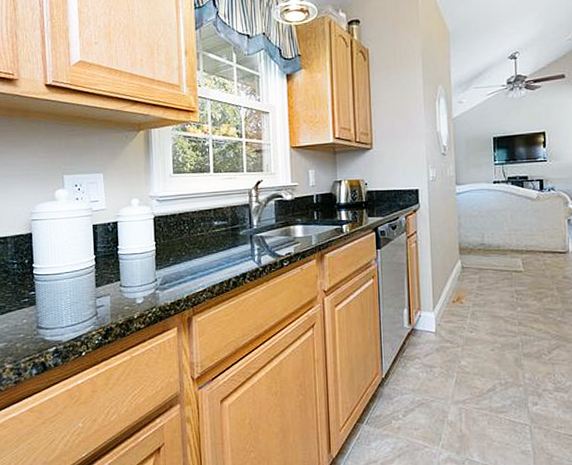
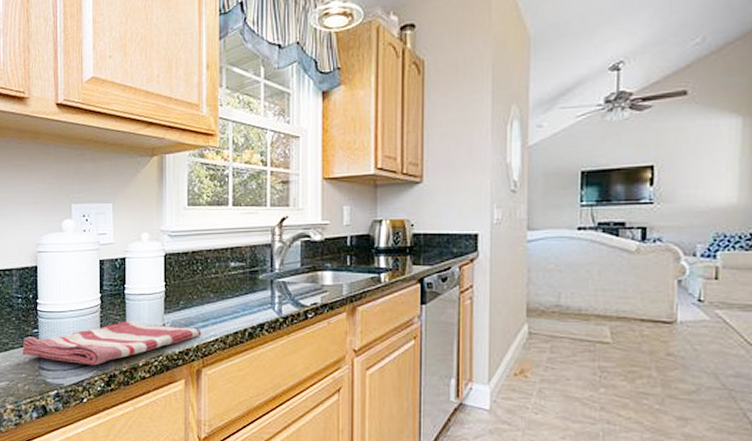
dish towel: none [19,278,191,321] -> present [22,320,202,366]

